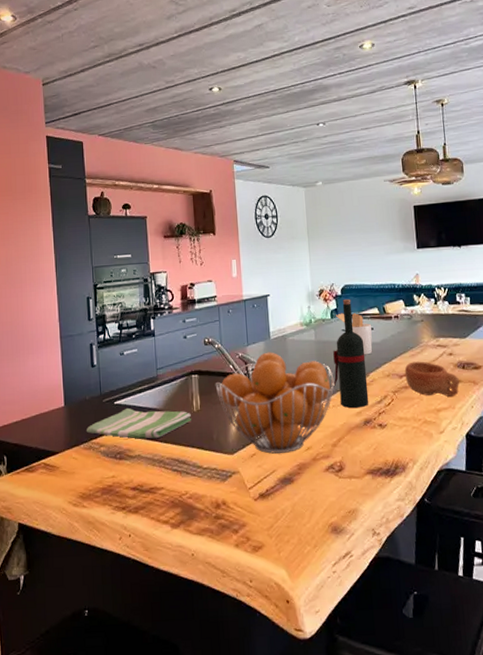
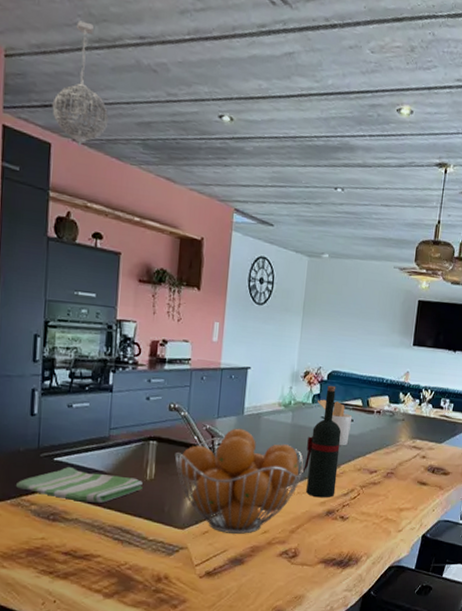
pendant light: none [80,44,124,140] -> present [52,20,109,147]
cup: present [404,361,460,398] -> none [375,459,427,499]

